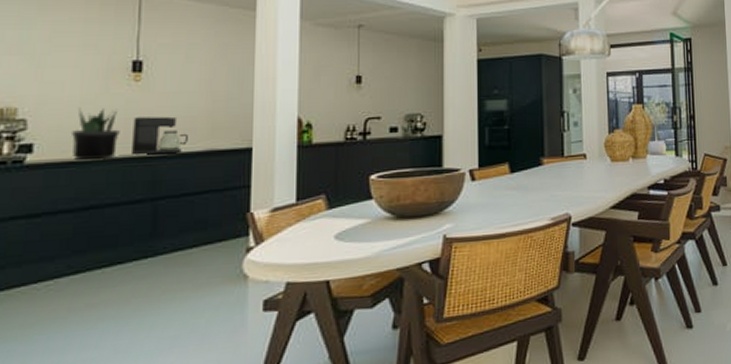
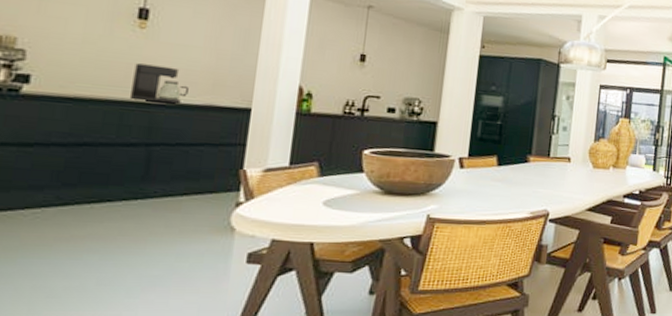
planter: present [72,108,120,161] -> none [70,46,120,100]

